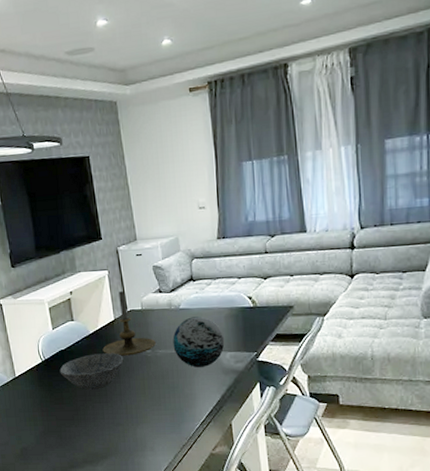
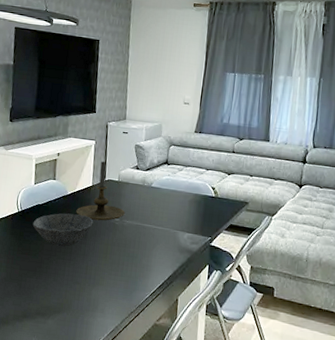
decorative orb: present [173,316,225,367] -> none [139,196,186,243]

